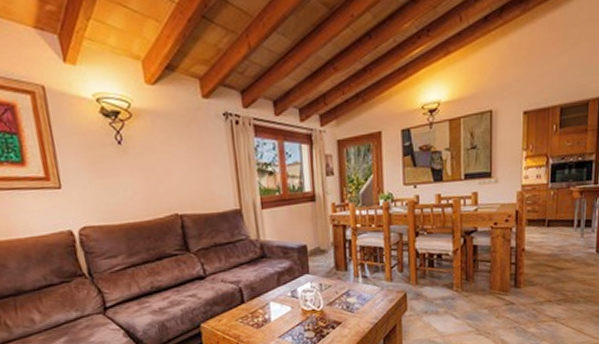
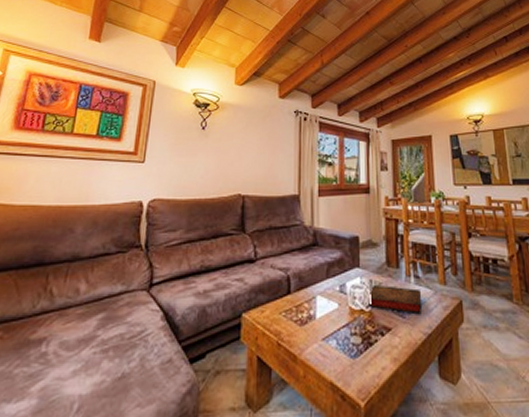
book: none [319,287,370,308] -> present [368,284,422,313]

